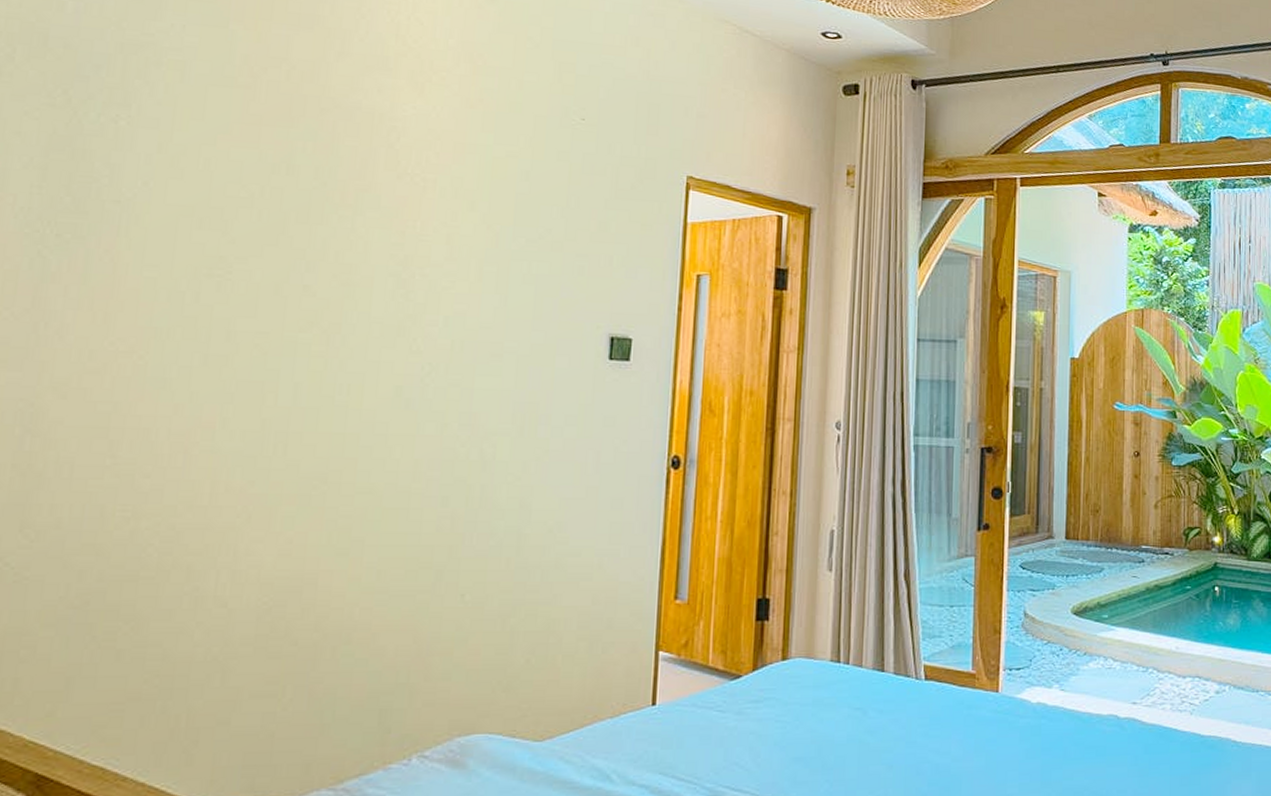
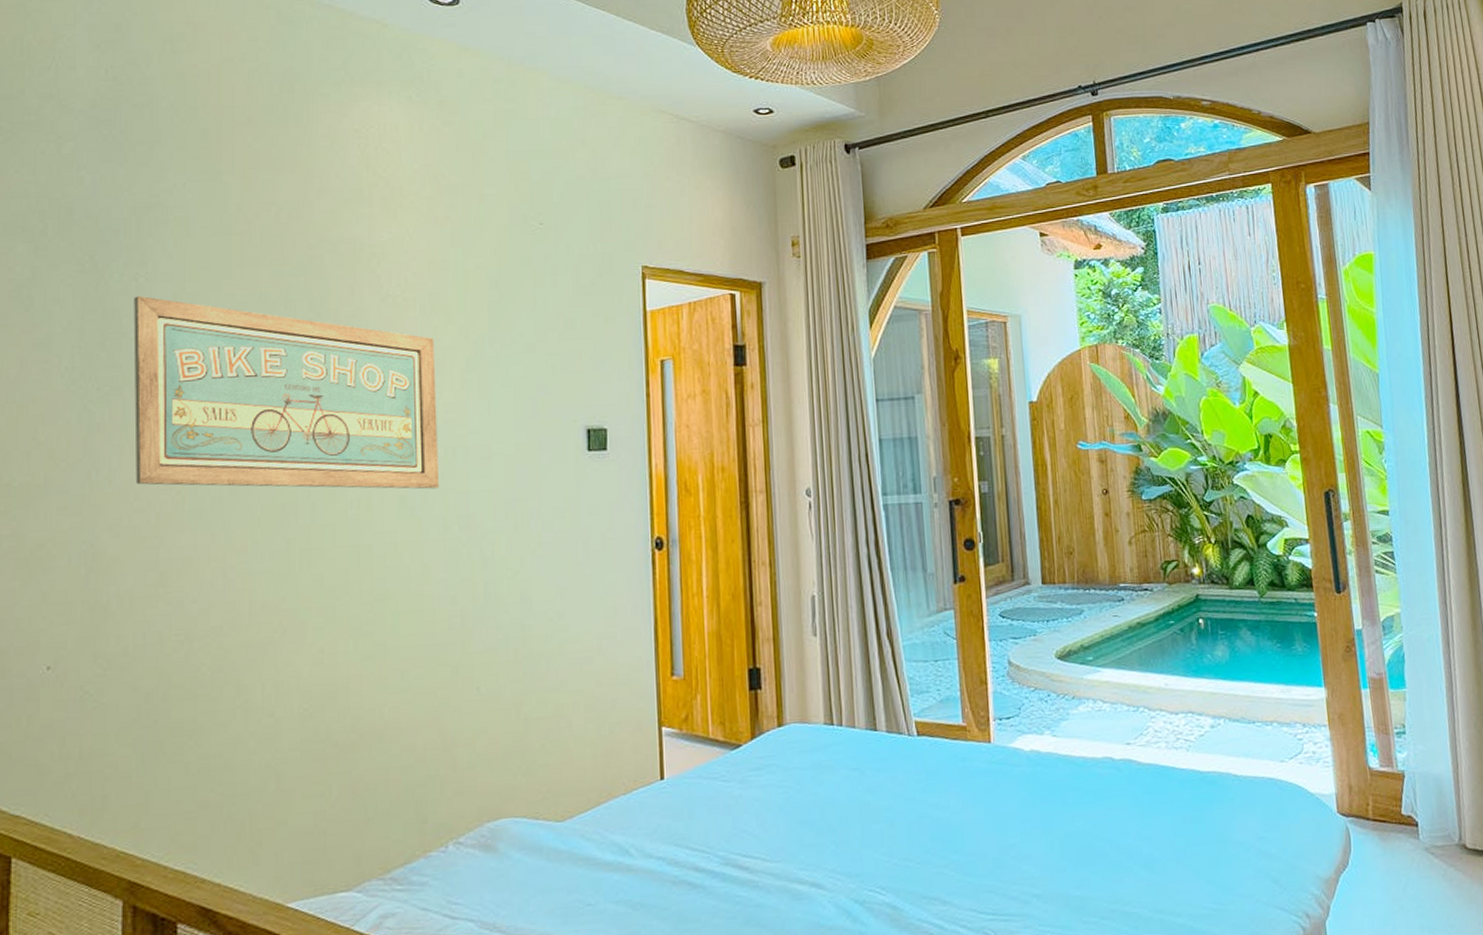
wall art: none [91,140,452,382] -> present [133,296,439,489]

